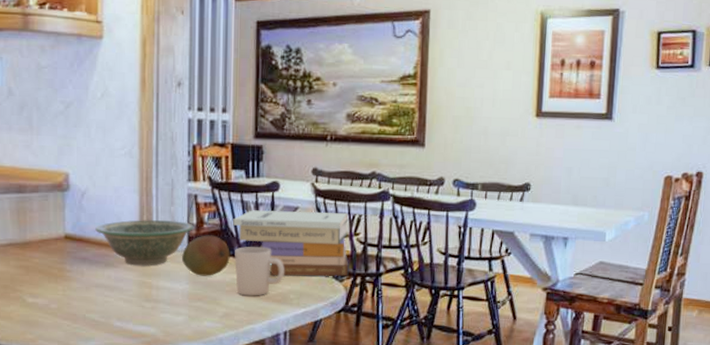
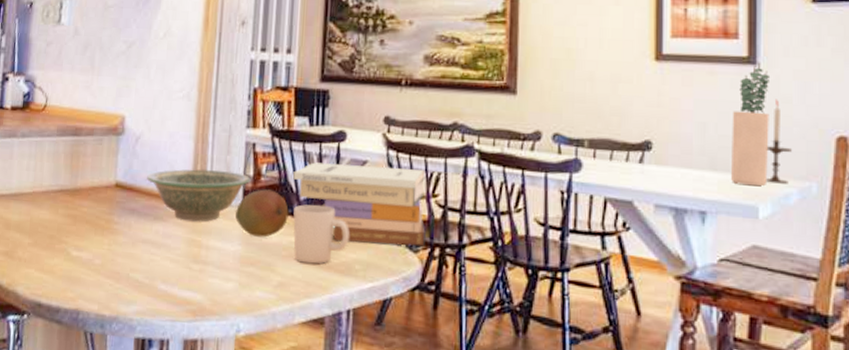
vase: none [588,118,622,217] -> present [731,62,771,187]
candlestick: none [613,147,633,214] -> present [766,99,792,184]

